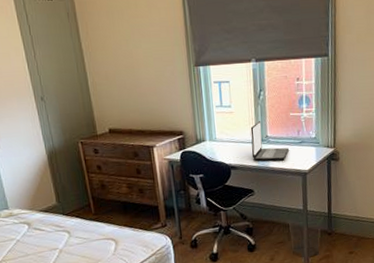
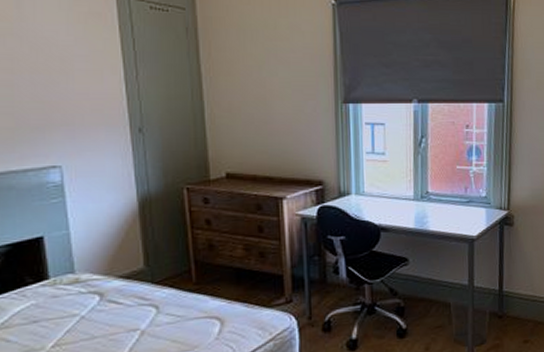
laptop: present [250,120,289,161] -> none [407,172,453,223]

